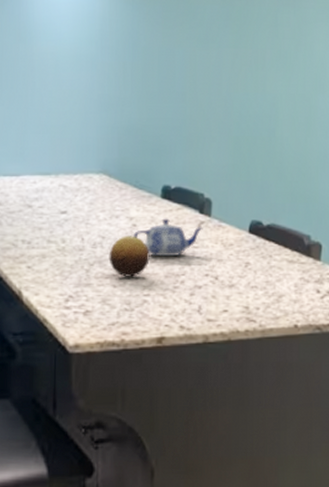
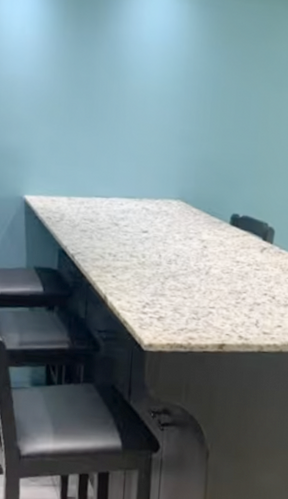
fruit: present [109,234,150,277] -> none [181,254,217,291]
teapot: present [134,218,203,256] -> none [204,242,265,276]

